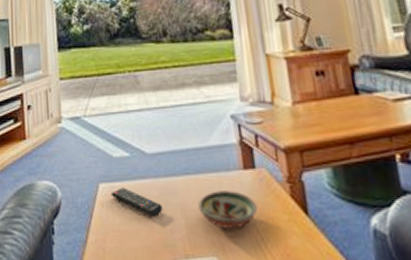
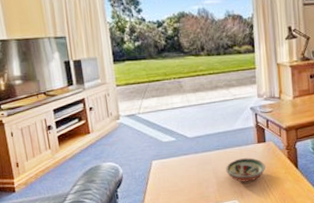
remote control: present [110,187,163,217] -> none [161,162,201,180]

